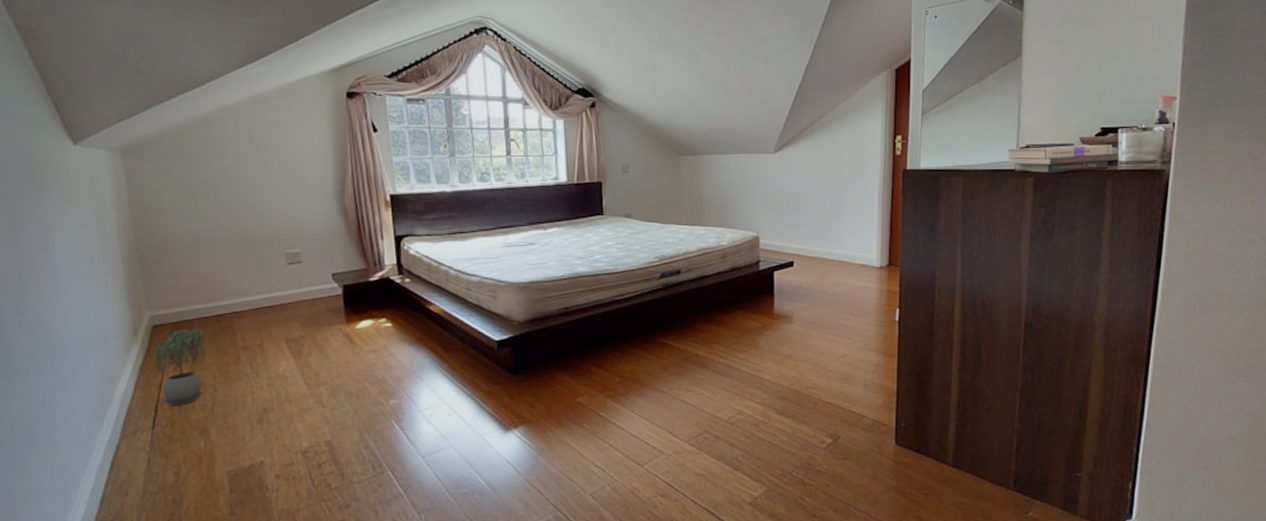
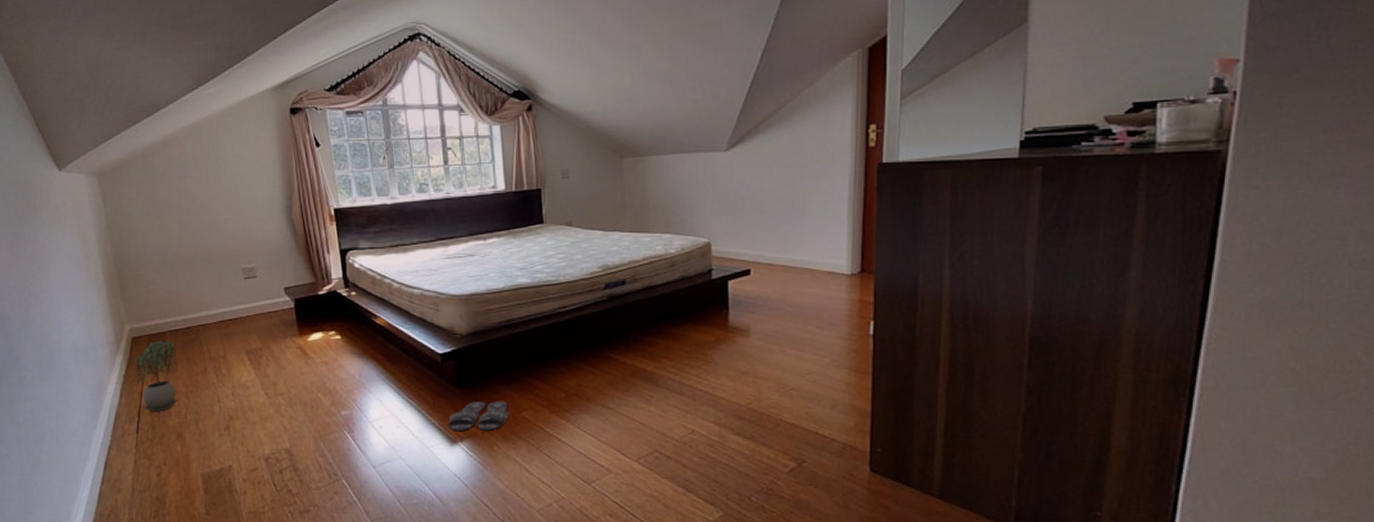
slippers: none [502,387,565,418] -> present [448,401,509,432]
books: present [1008,144,1118,173] -> none [1009,123,1156,161]

